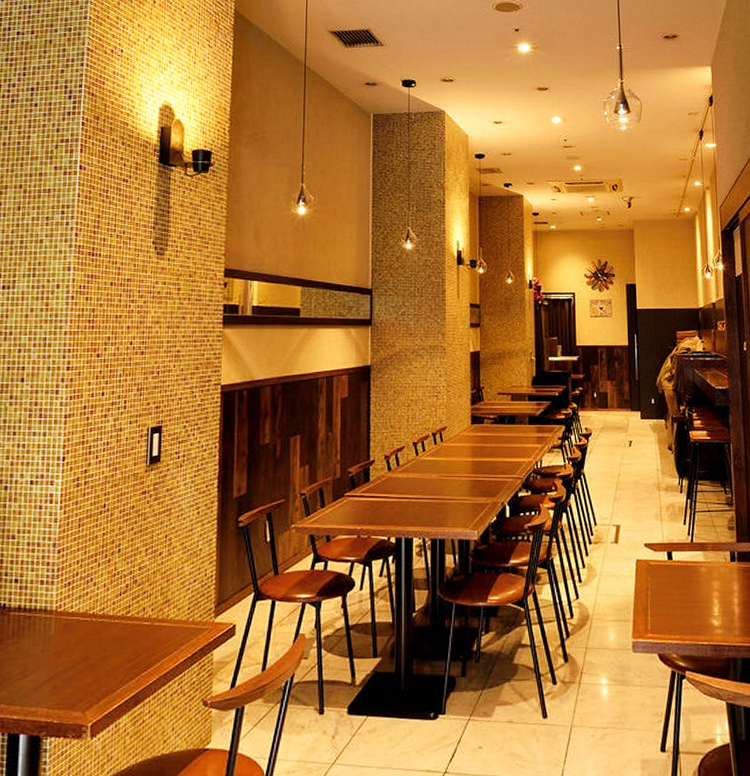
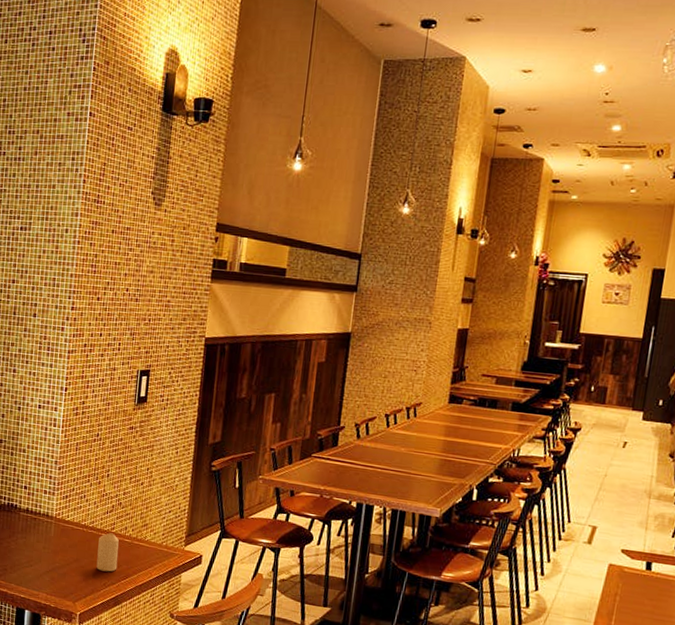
candle: none [110,617,137,666] -> present [96,532,119,572]

